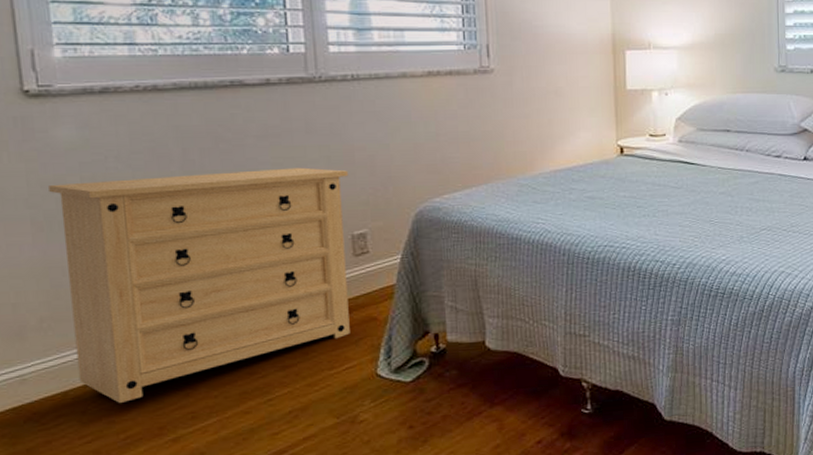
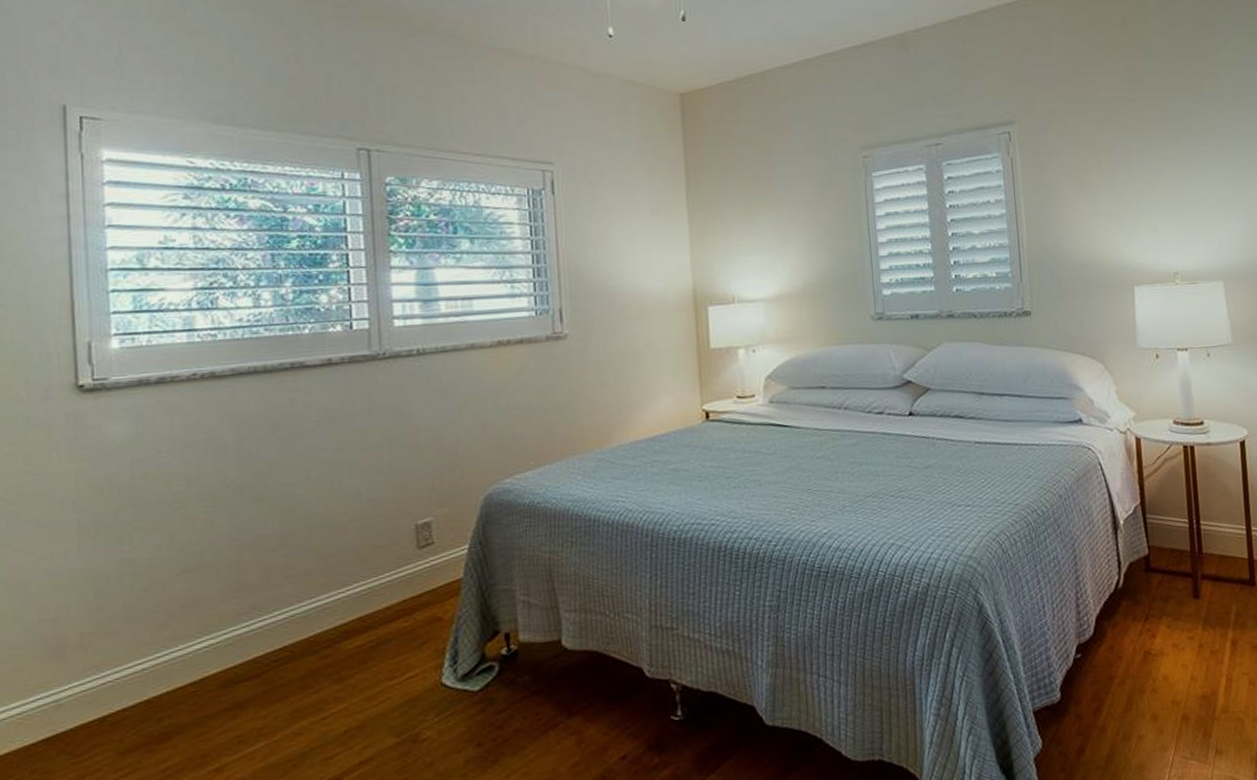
dresser: present [49,167,350,403] -> none [98,452,413,728]

